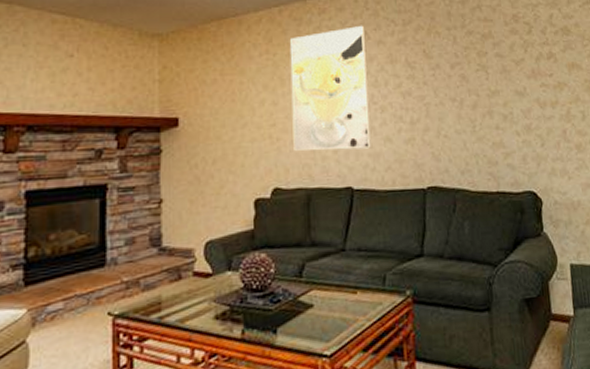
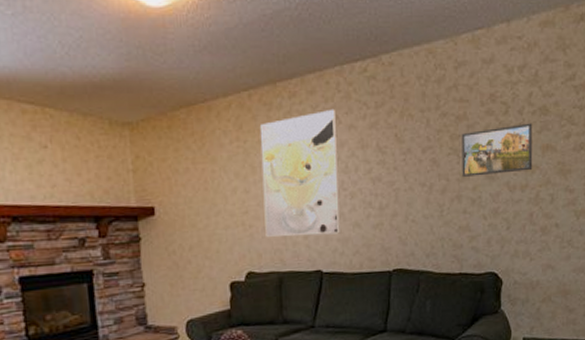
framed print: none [488,42,561,93] -> present [461,123,533,177]

